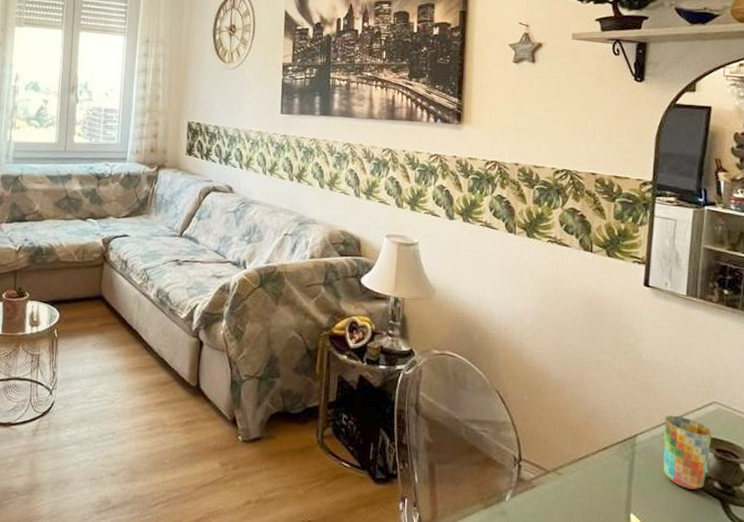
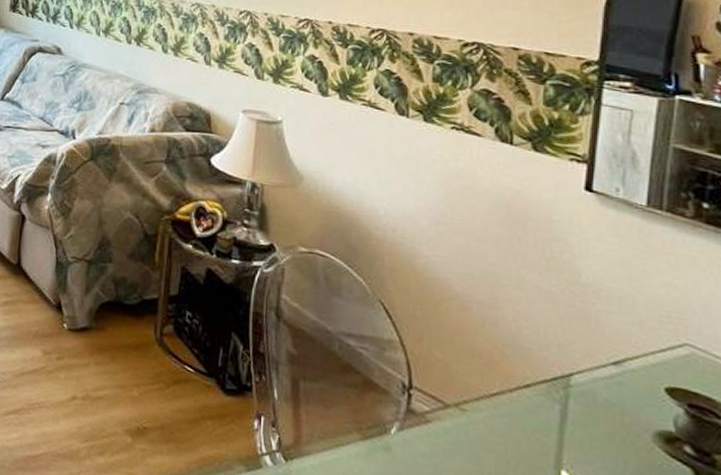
cup: present [663,415,712,490] -> none [610,353,682,452]

